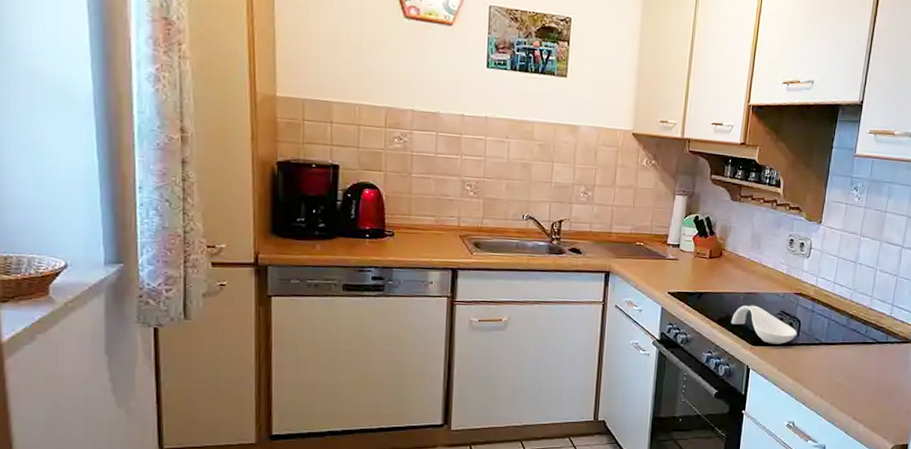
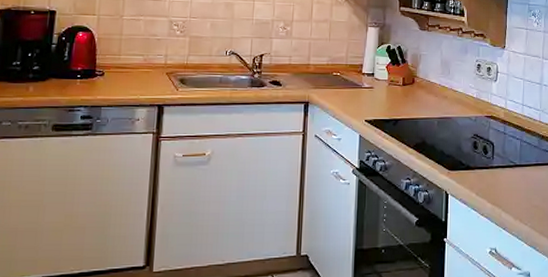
spoon rest: present [731,305,798,344] -> none [427,129,492,168]

